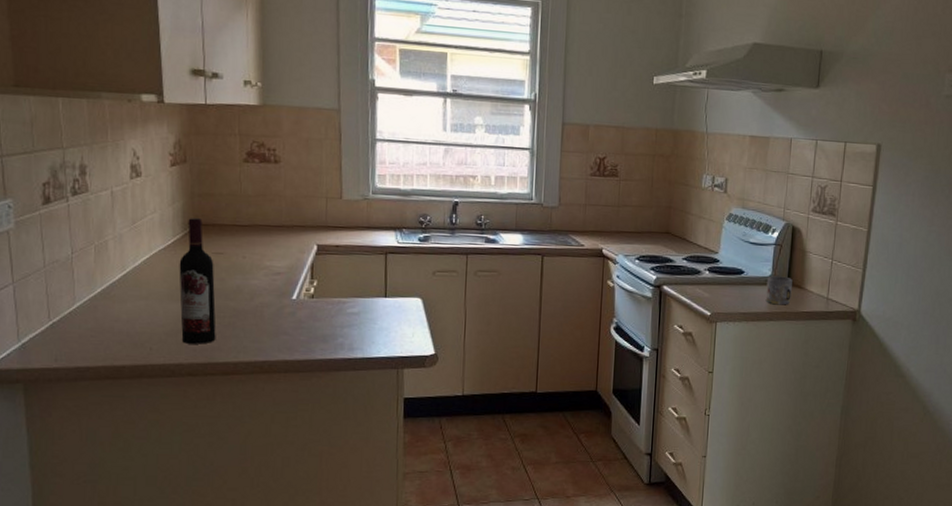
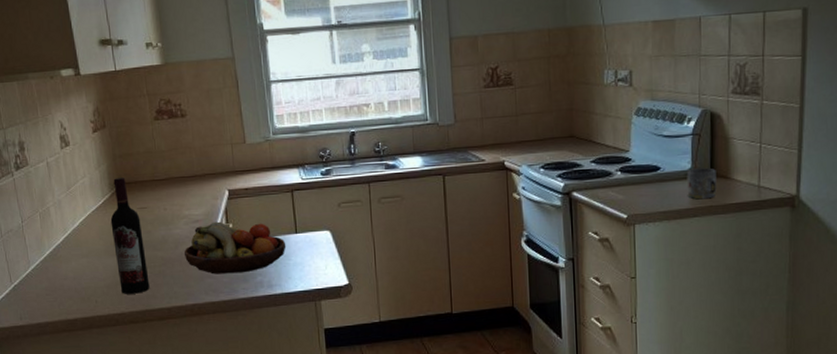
fruit bowl: none [260,276,374,333] -> present [185,221,286,275]

